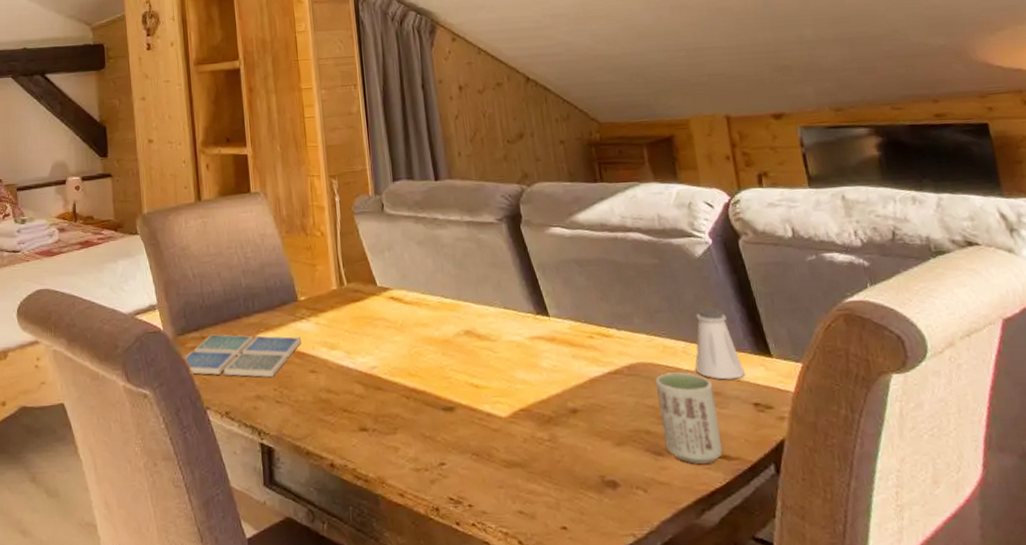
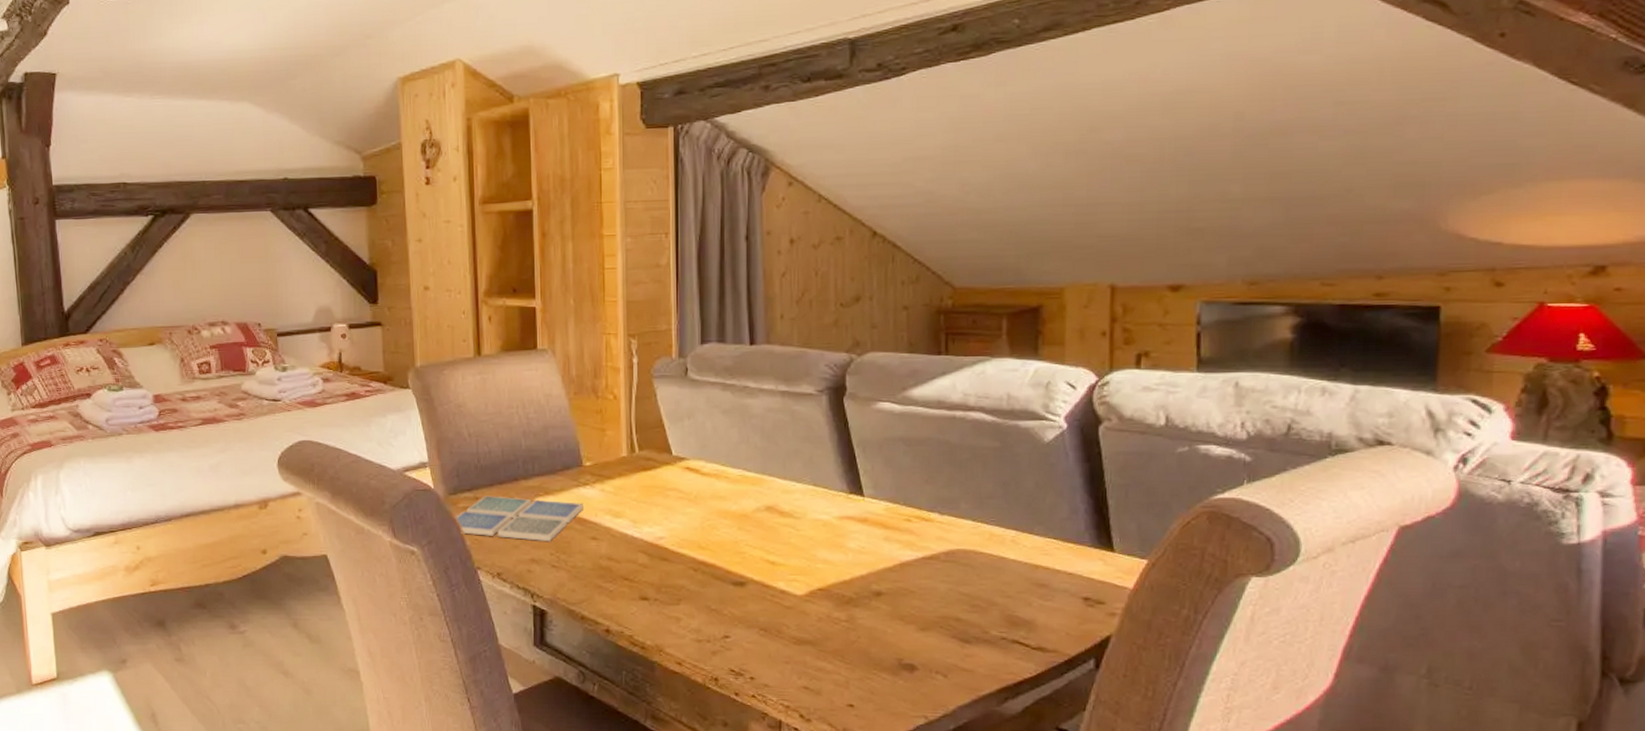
cup: present [656,372,723,464] -> none [974,561,1041,654]
saltshaker: present [695,308,746,380] -> none [1023,497,1080,572]

